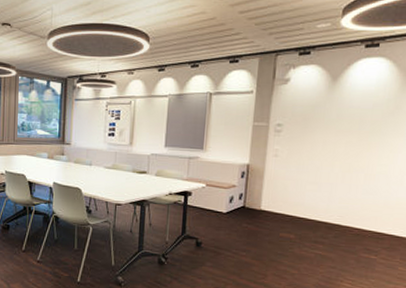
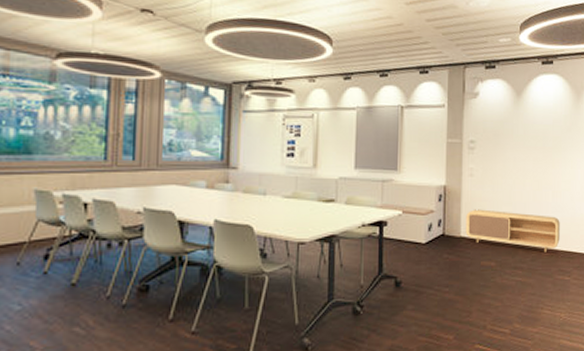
tv stand: none [266,186,371,231] -> present [465,209,560,252]

